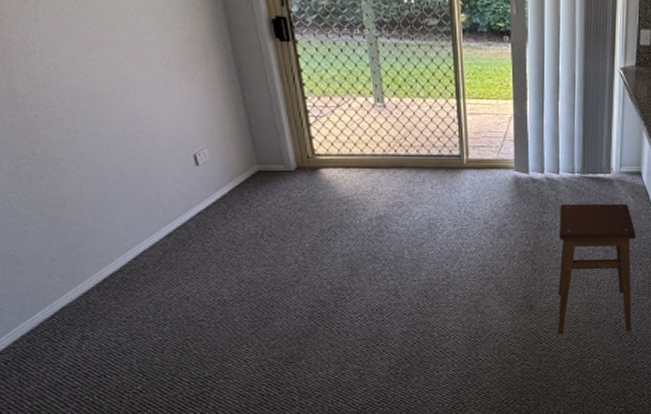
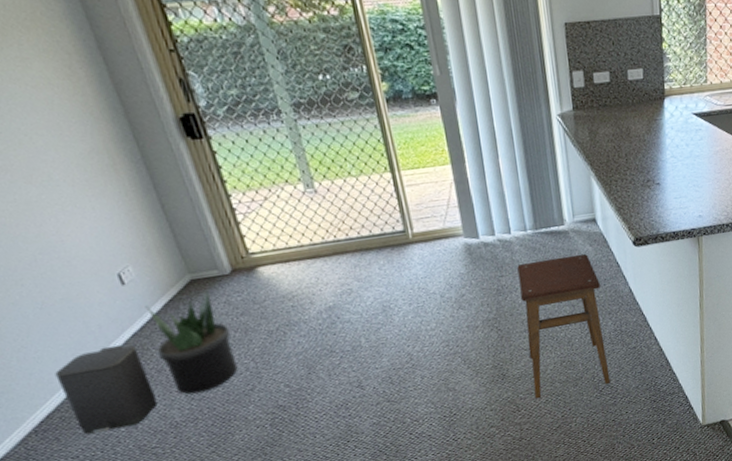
pedal bin: none [124,220,210,298] -> present [55,344,158,435]
planter: none [213,183,288,276] -> present [145,291,238,394]

